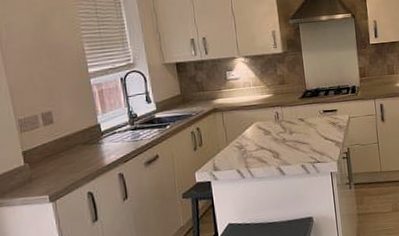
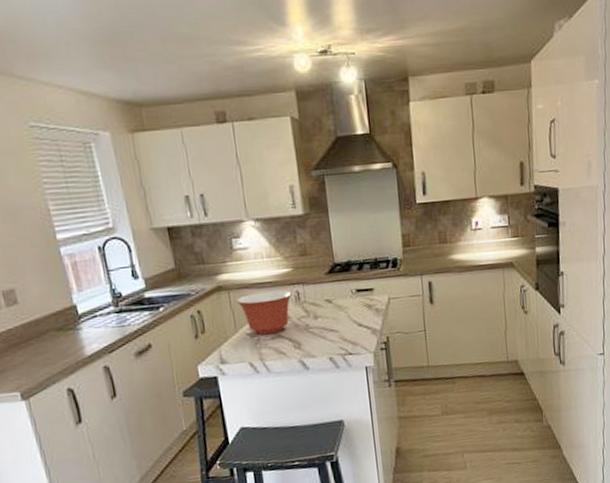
mixing bowl: none [227,111,273,147] -> present [235,290,293,335]

